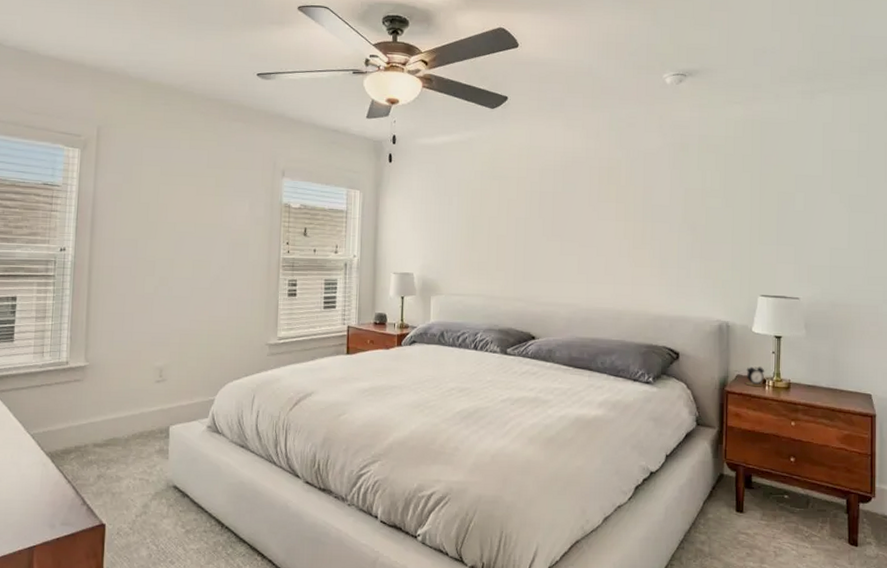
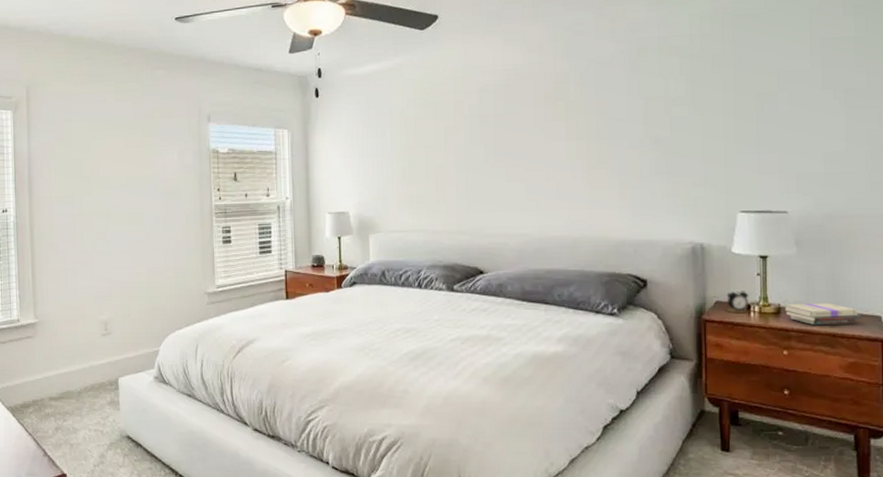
books: none [794,380,856,401] -> present [785,303,862,326]

